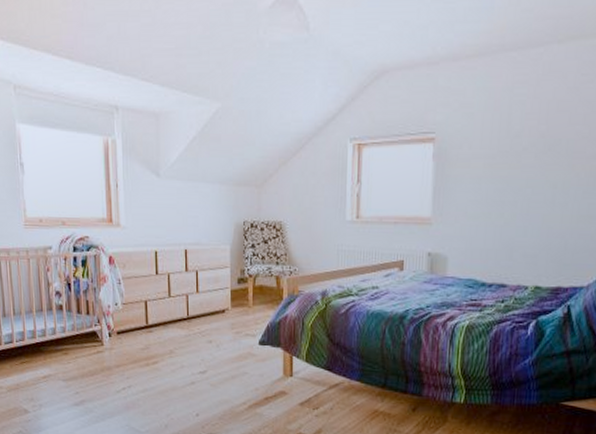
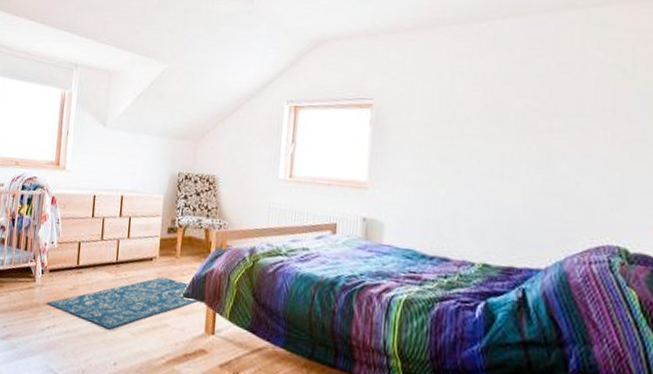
rug: none [119,328,272,382] -> present [46,277,196,329]

